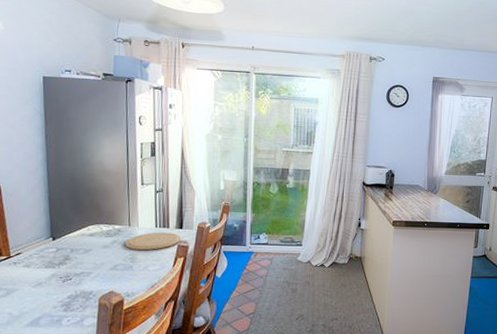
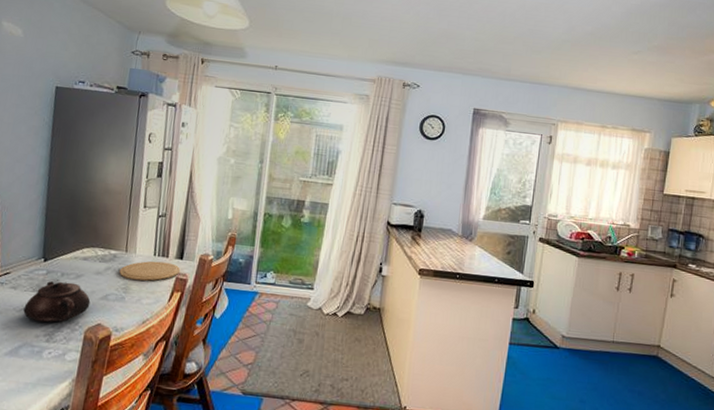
teapot: none [39,257,101,295] -> present [23,281,91,323]

